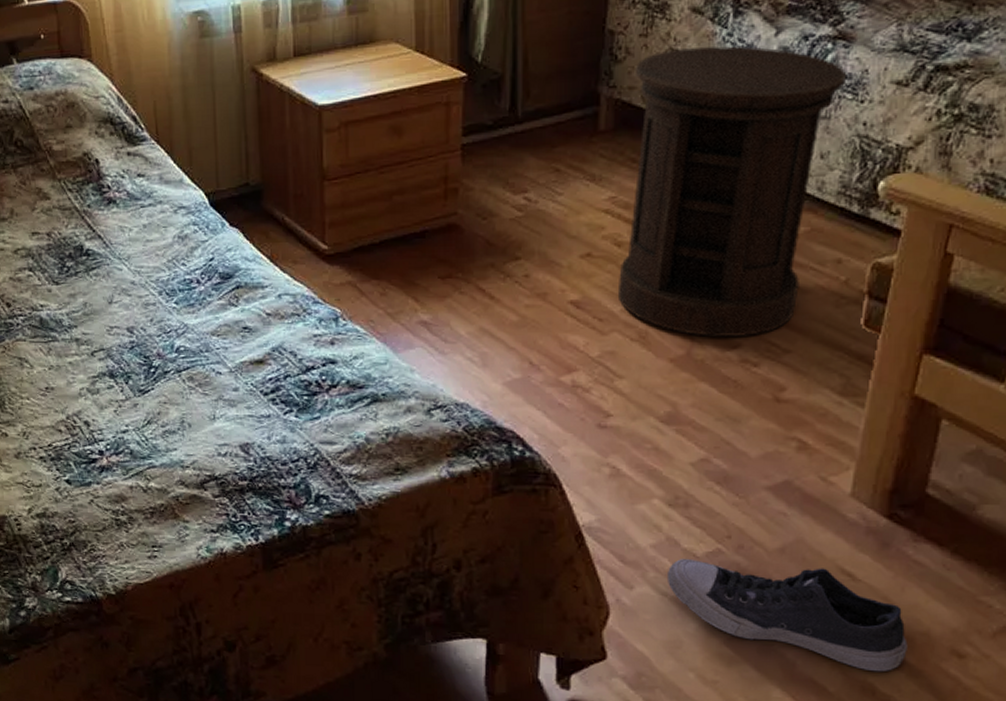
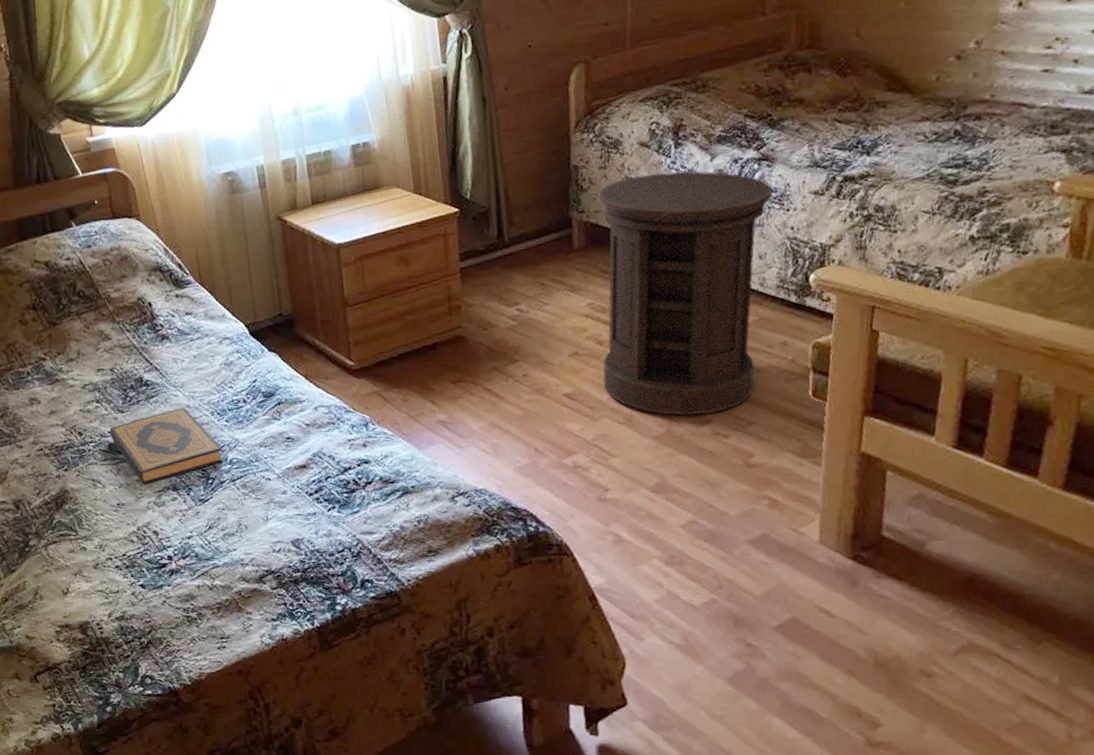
hardback book: none [42,284,170,368] -> present [110,408,224,484]
shoe: present [668,559,908,672] -> none [672,608,884,696]

